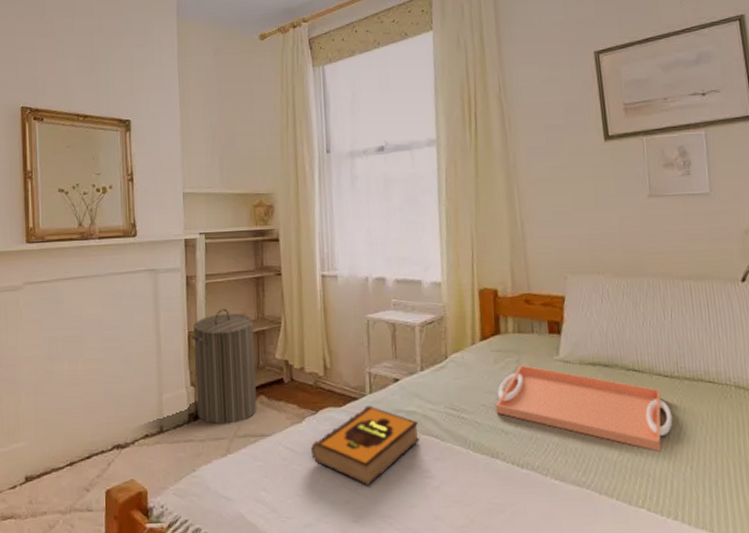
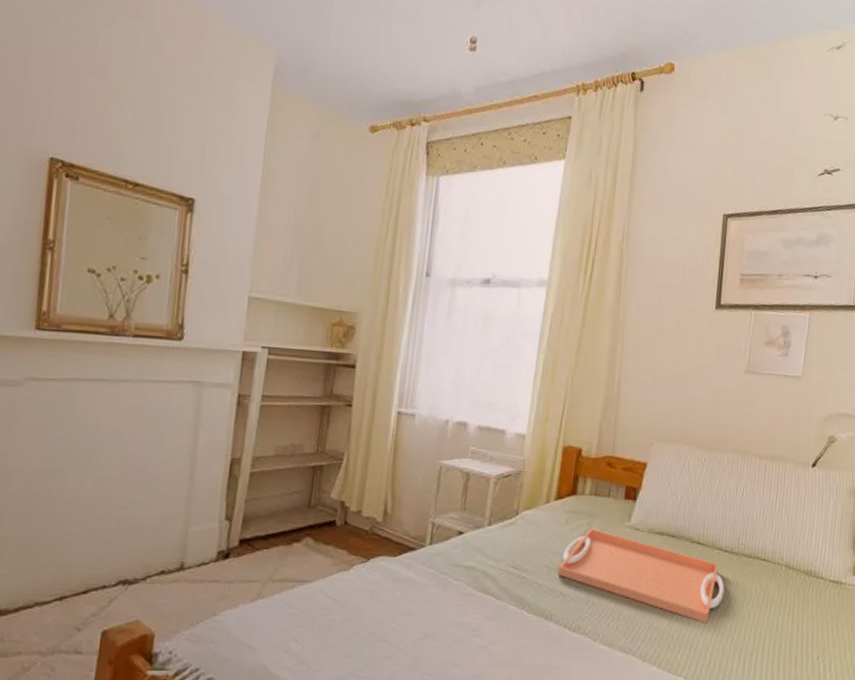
laundry hamper: present [191,309,257,425] -> none [229,436,312,566]
hardback book: present [311,405,419,486] -> none [354,557,476,642]

